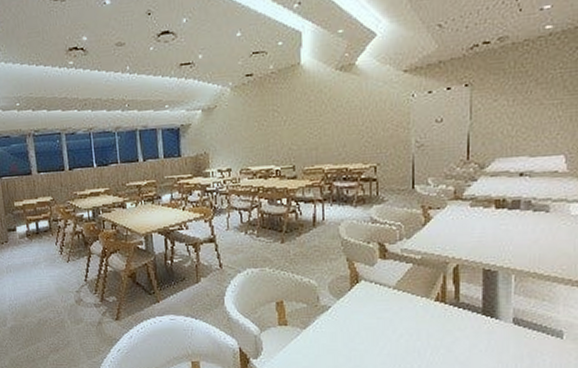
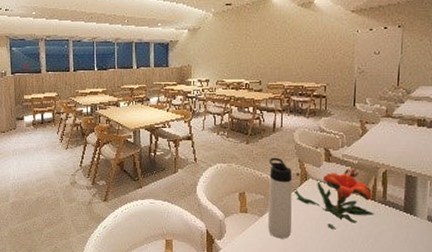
thermos bottle: none [311,257,344,354] -> present [267,157,293,239]
flower: none [342,265,446,341] -> present [293,168,375,230]

